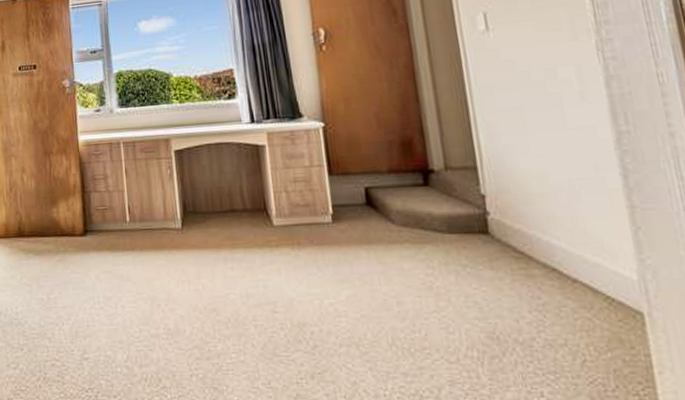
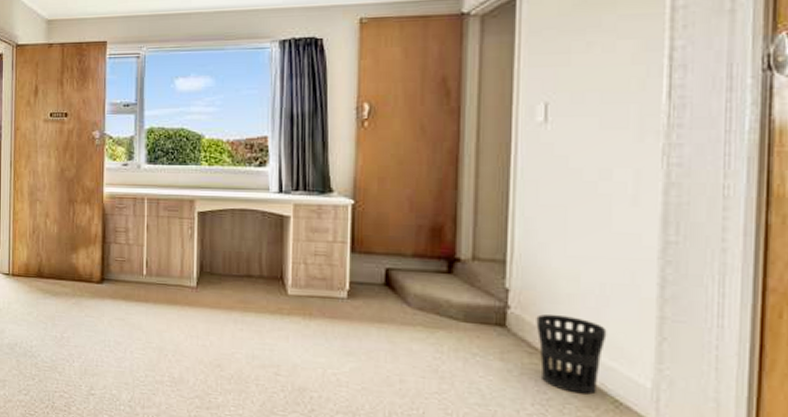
wastebasket: none [516,215,588,295] -> present [536,314,607,395]

